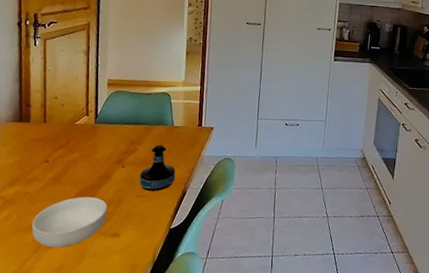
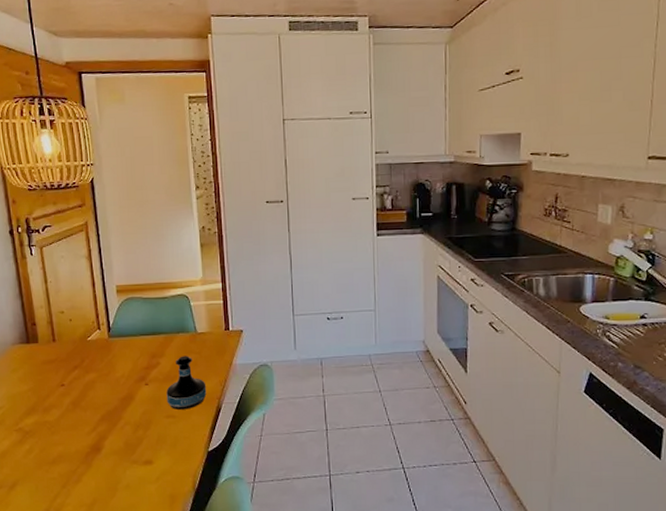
cereal bowl: present [31,196,108,248] -> none [56,422,136,481]

